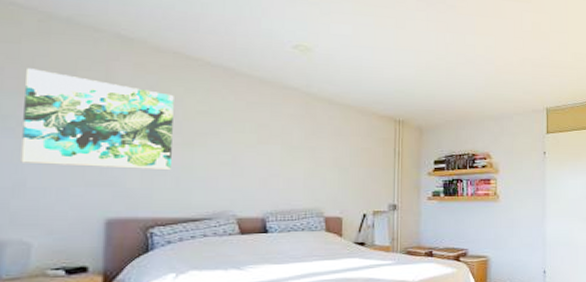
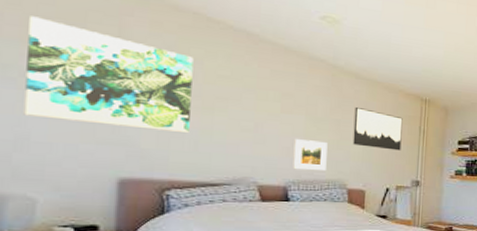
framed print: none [270,169,304,200] -> present [293,139,328,171]
wall art: none [328,133,377,175] -> present [352,107,403,151]

